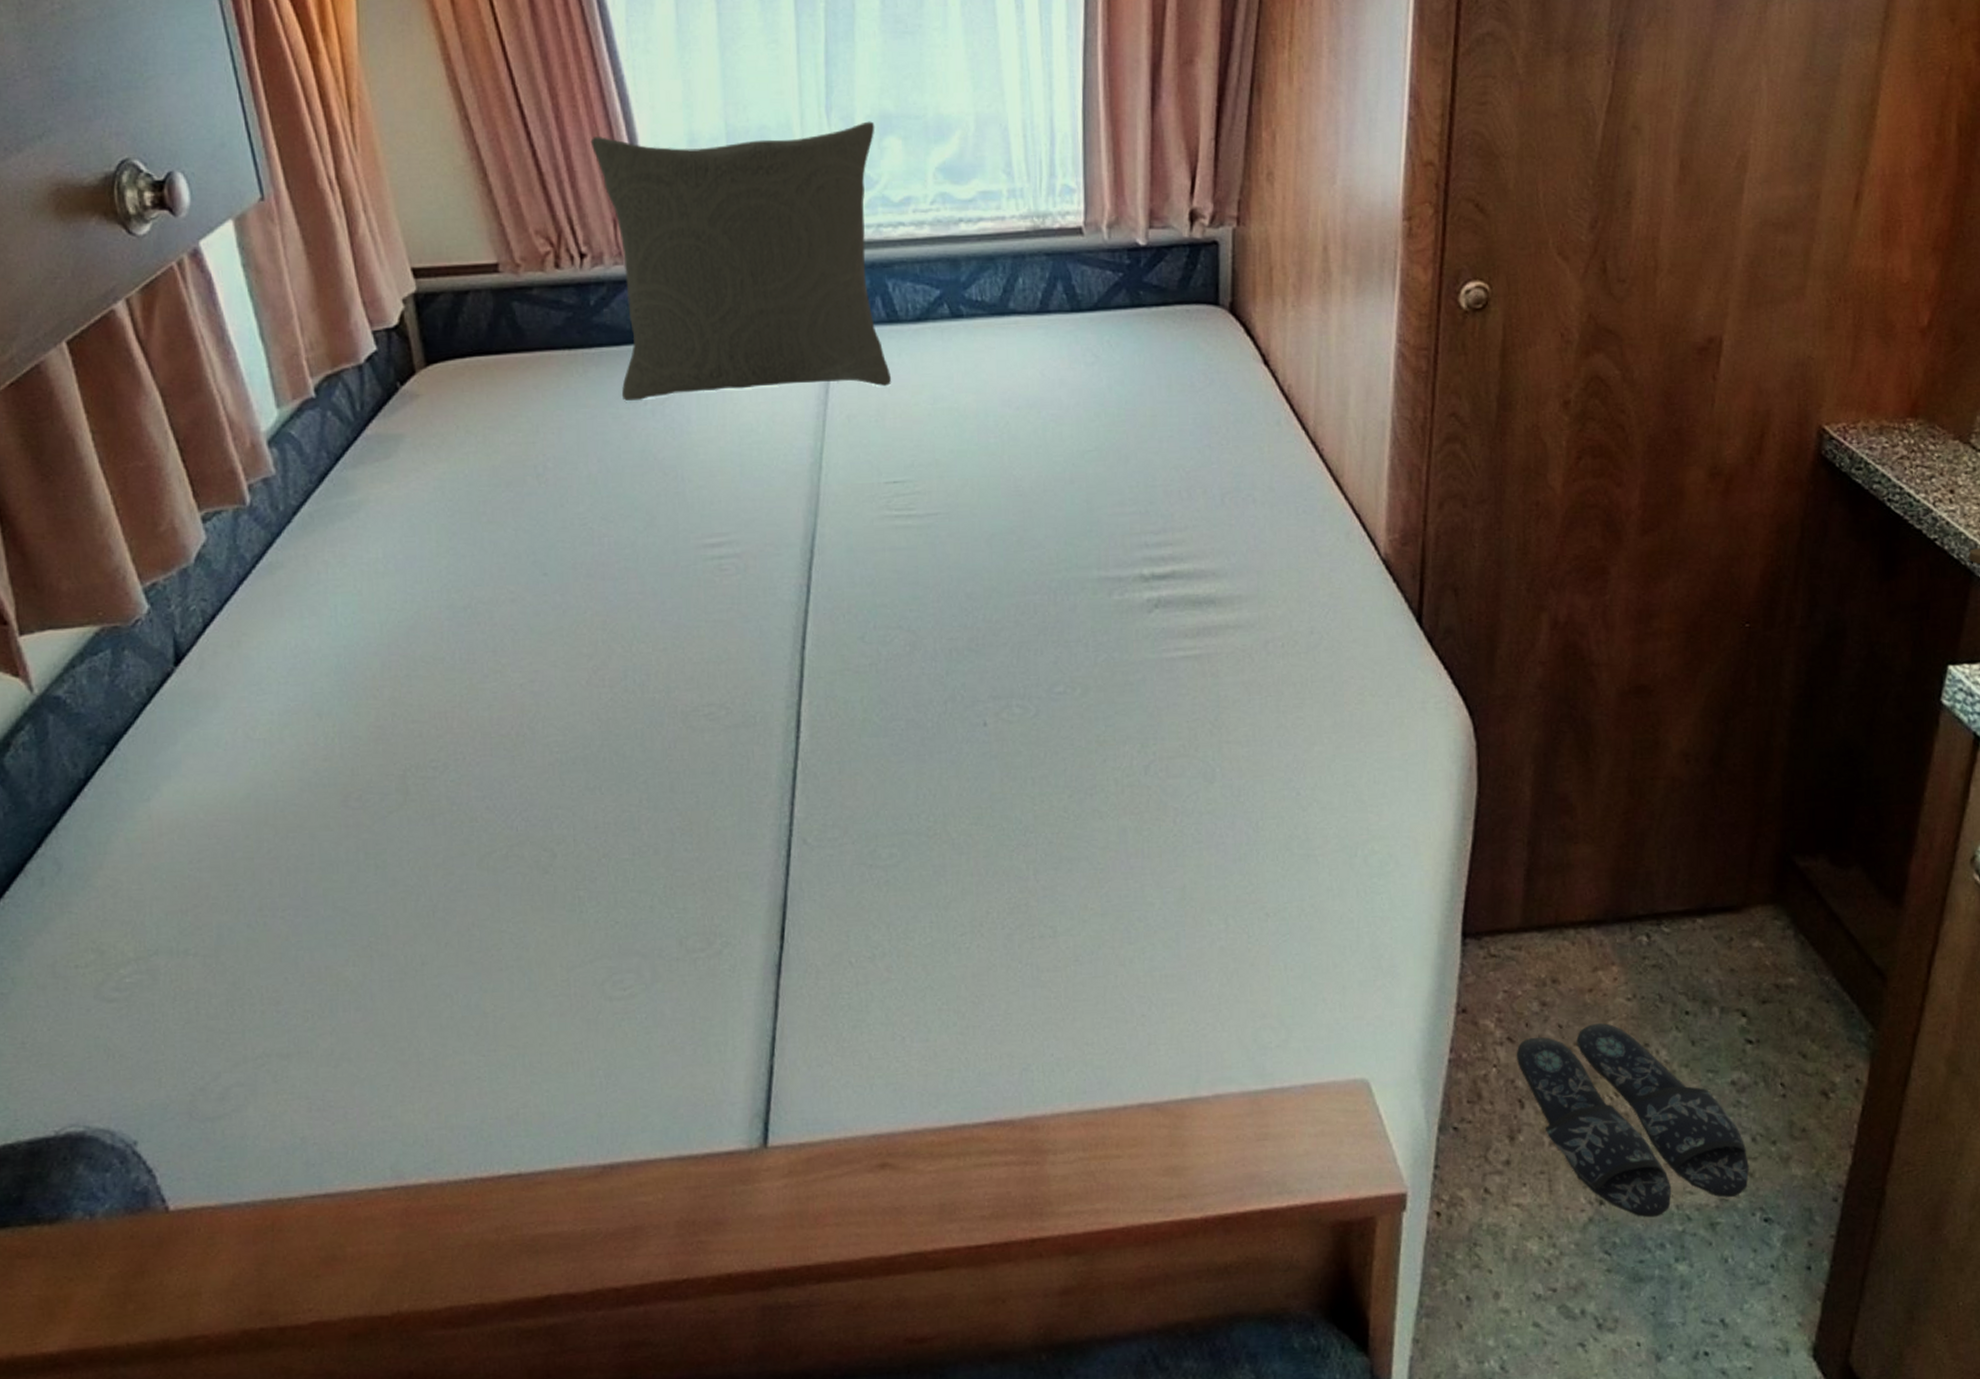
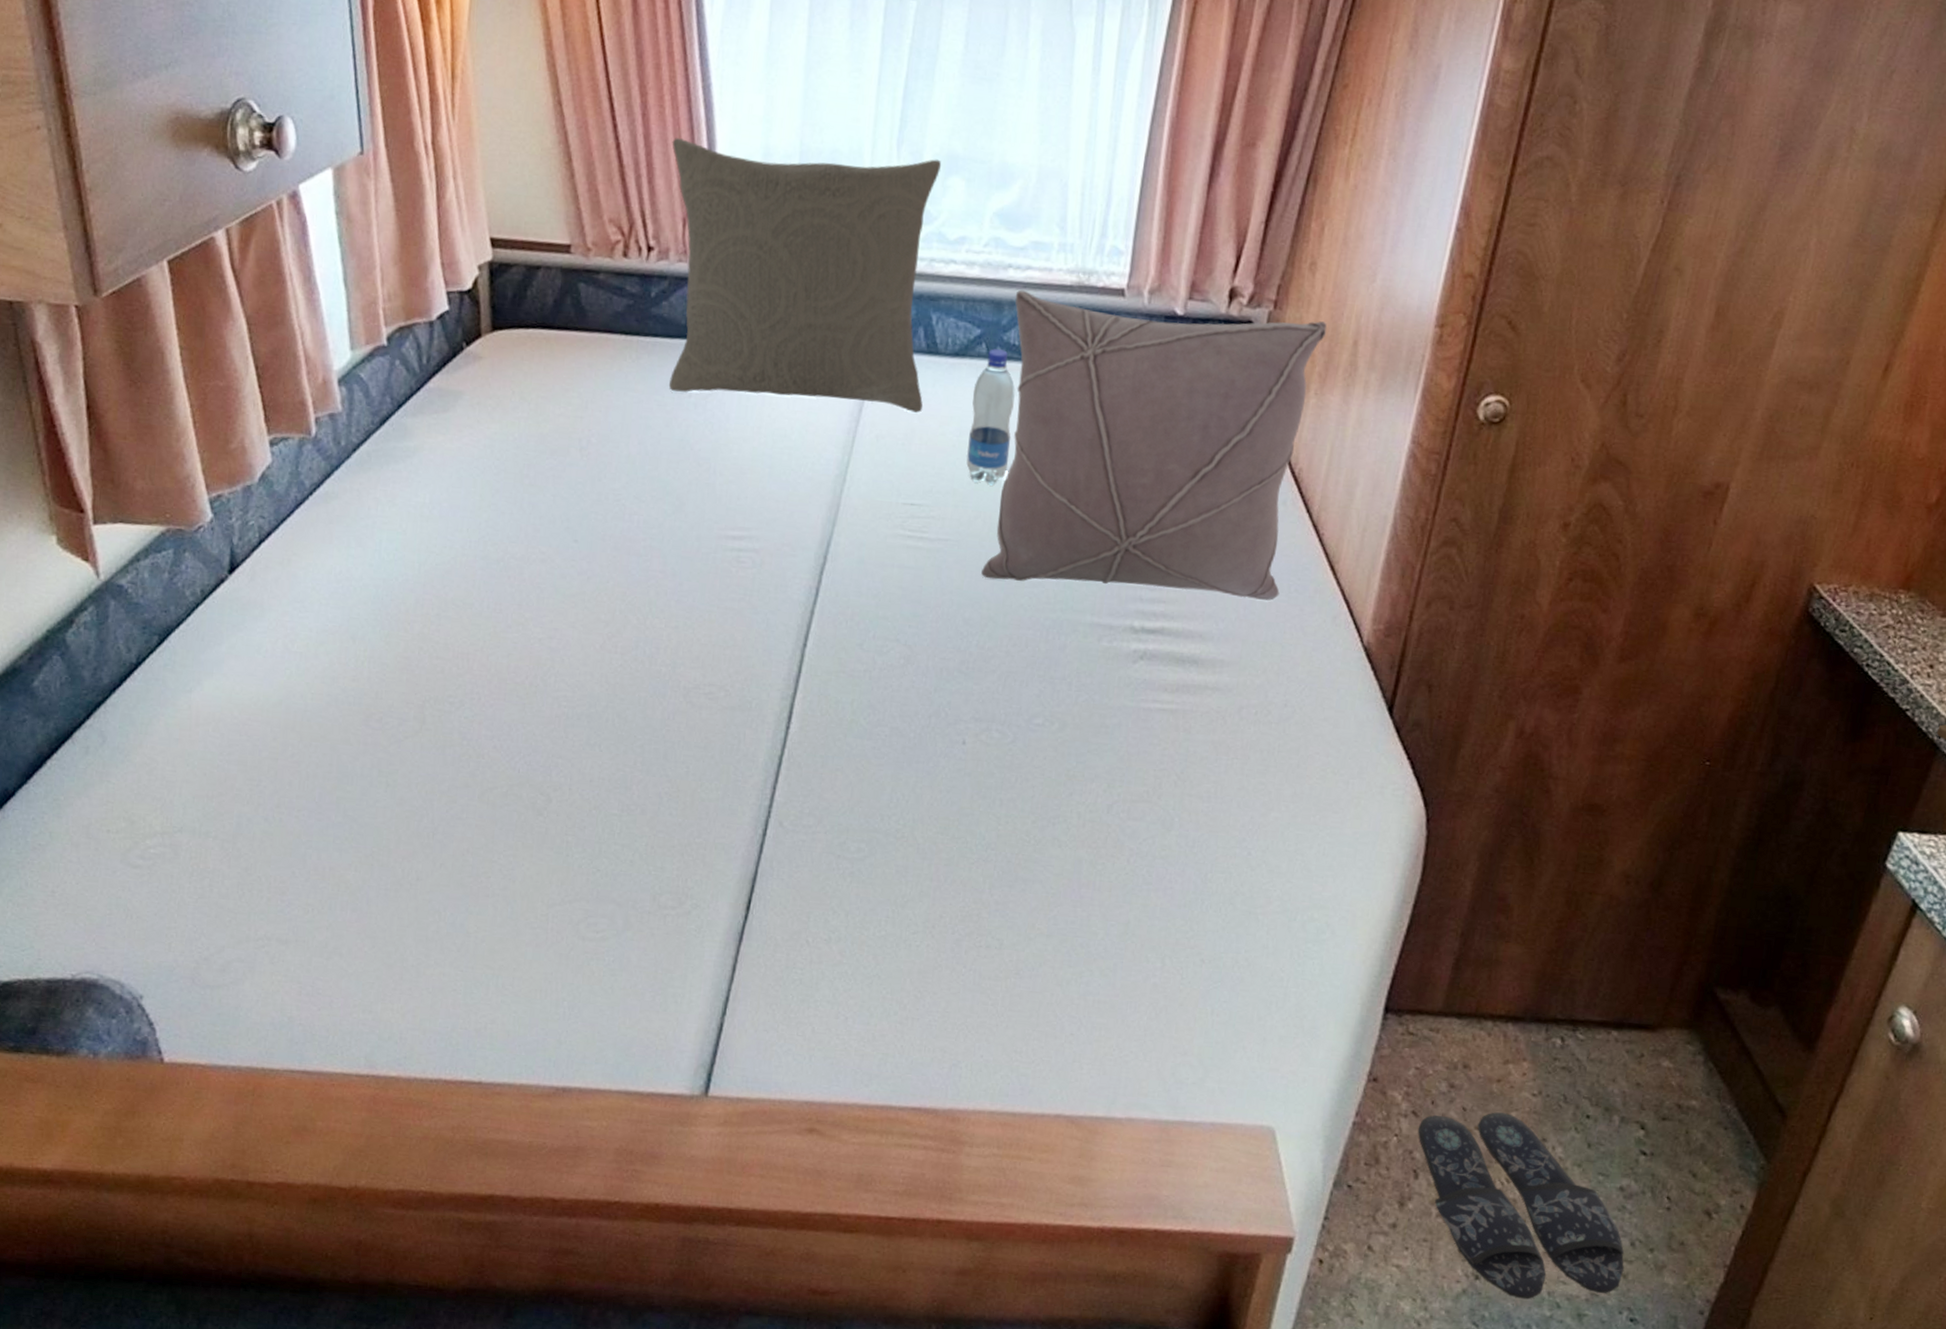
bottle: none [941,307,989,450] -> present [966,349,1015,486]
pillow: none [970,231,1294,548] -> present [981,289,1327,601]

